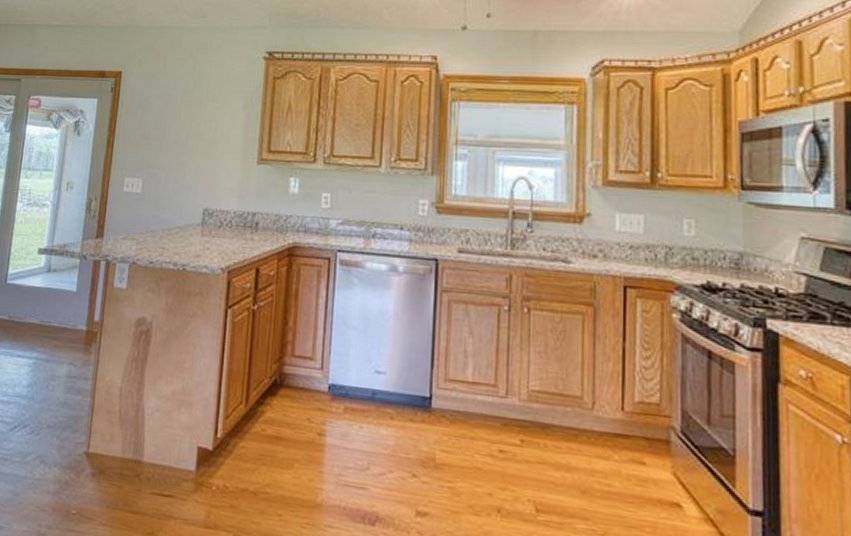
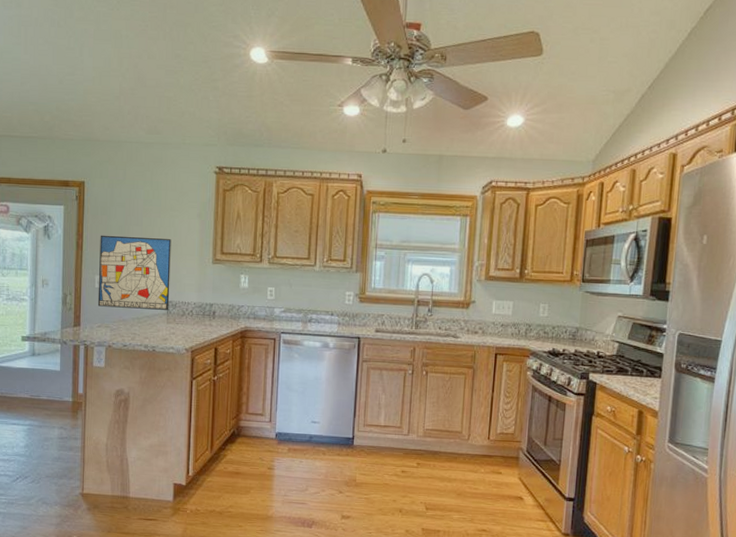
wall art: none [124,131,212,220] -> present [97,235,171,310]

